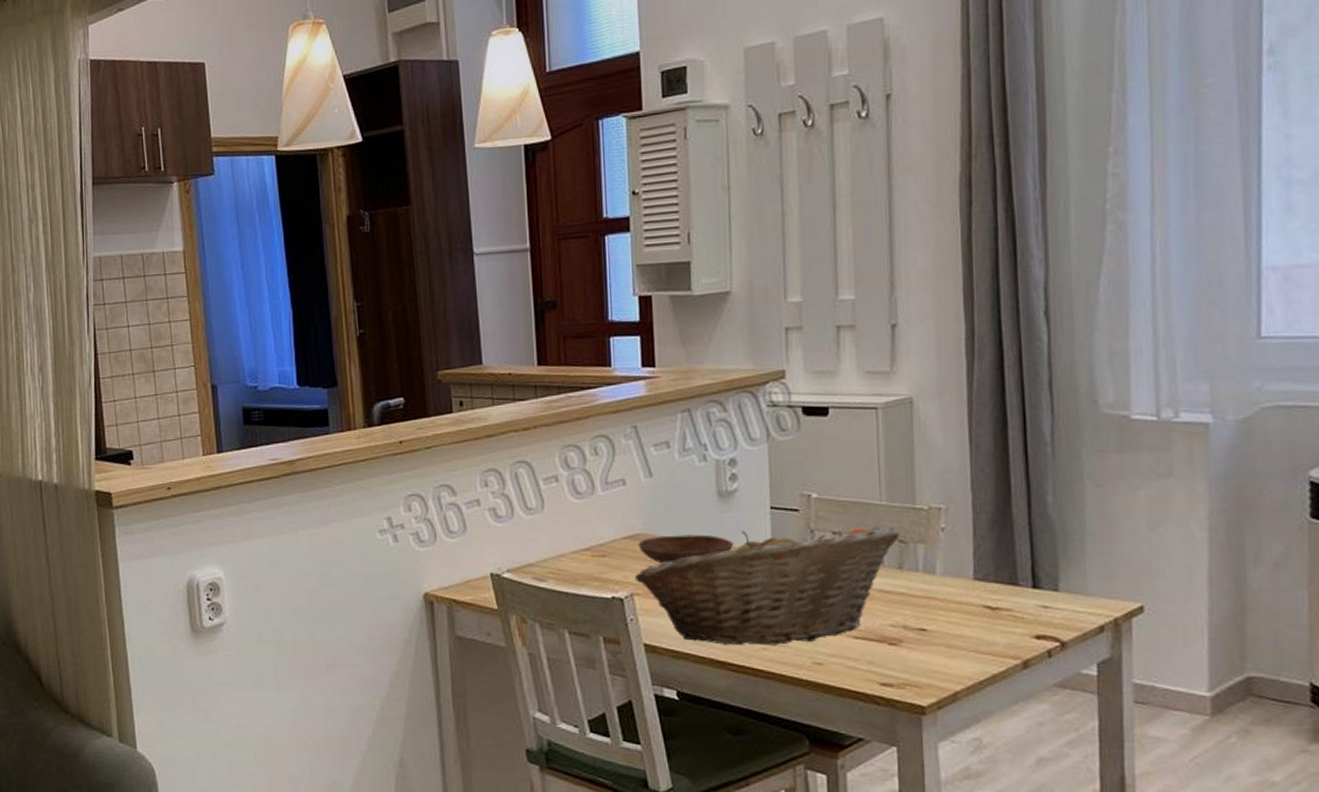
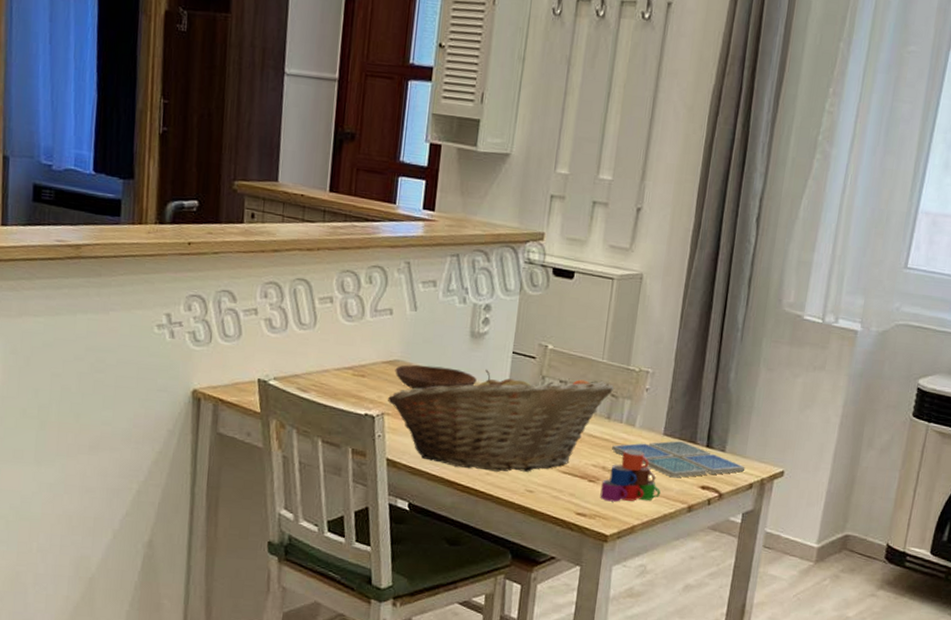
mug: none [905,601,983,666] -> present [600,449,660,502]
drink coaster: none [911,584,1090,630] -> present [612,440,746,478]

